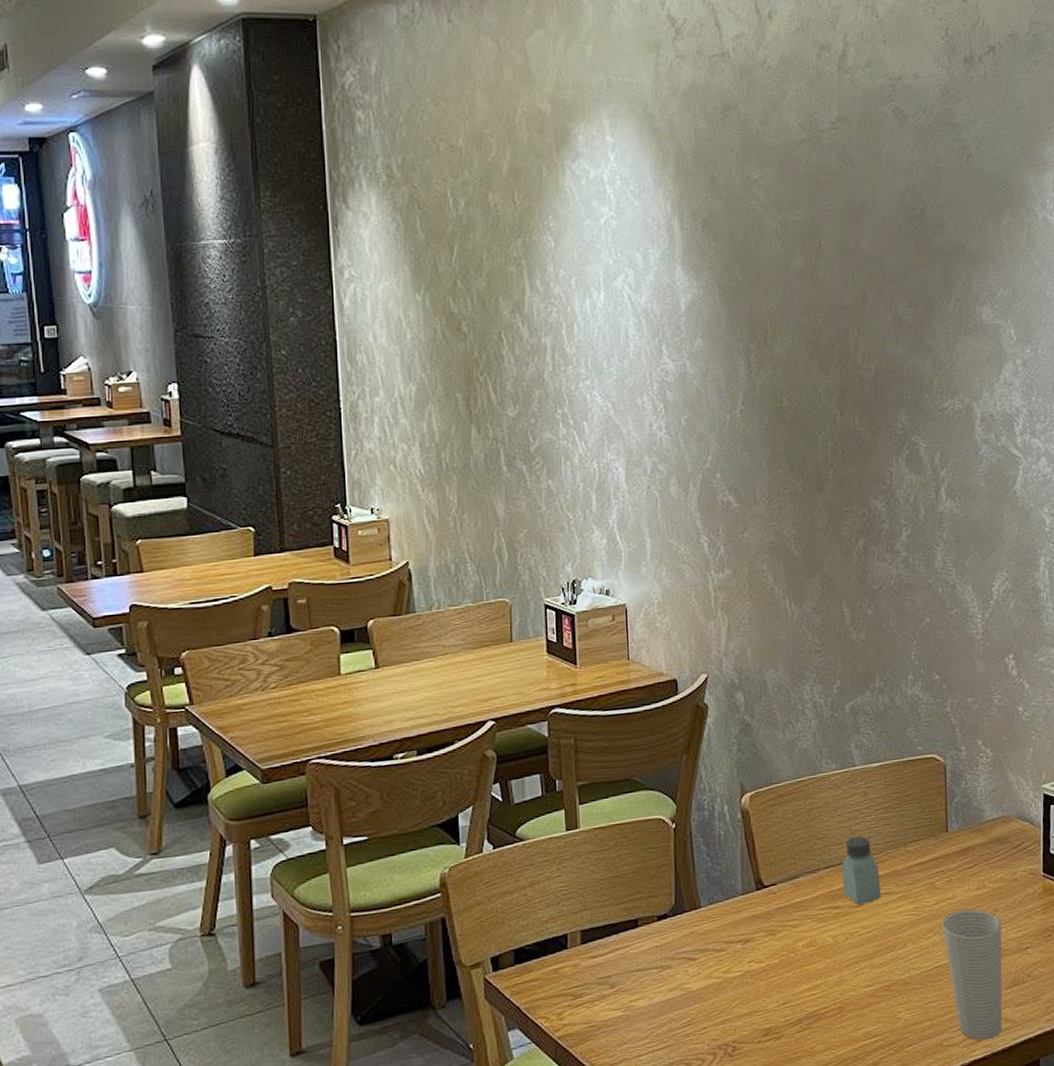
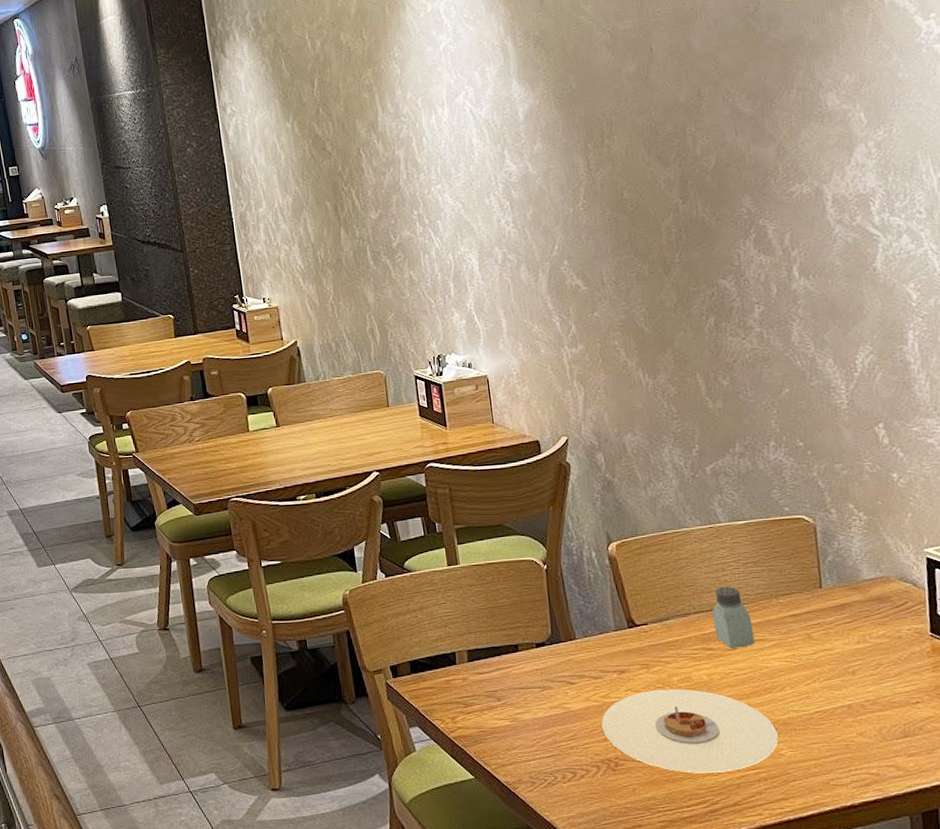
plate: none [720,954,897,1050] -> present [600,688,779,773]
cup: present [942,909,1003,1041] -> none [821,661,895,785]

